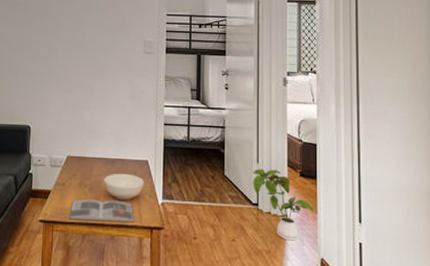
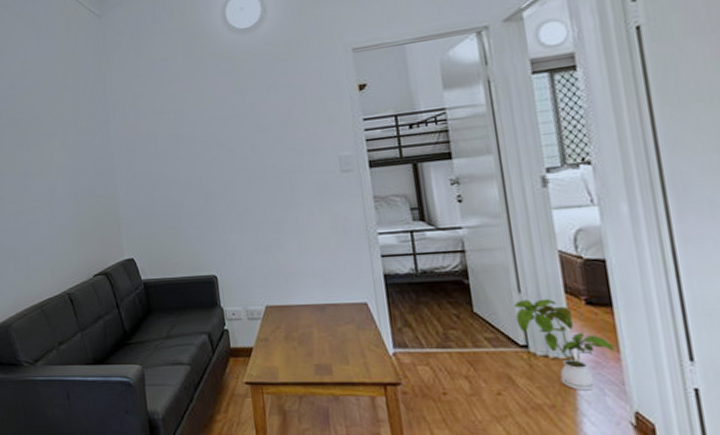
magazine: present [69,199,134,222] -> none [279,354,361,379]
bowl: present [104,173,145,201] -> none [315,320,367,354]

